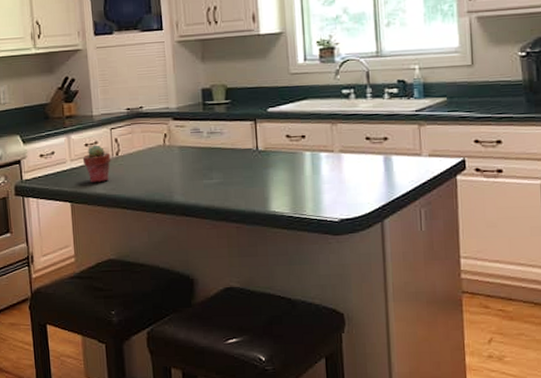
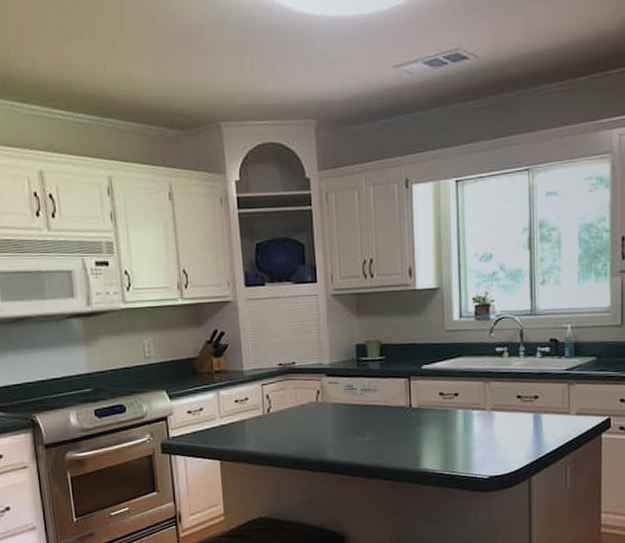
potted succulent: present [82,145,111,182] -> none [232,401,262,440]

